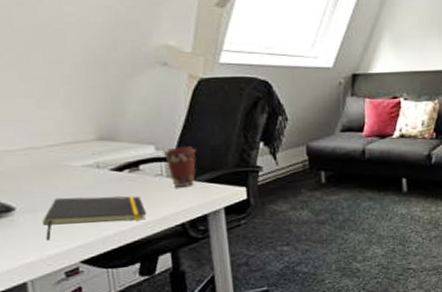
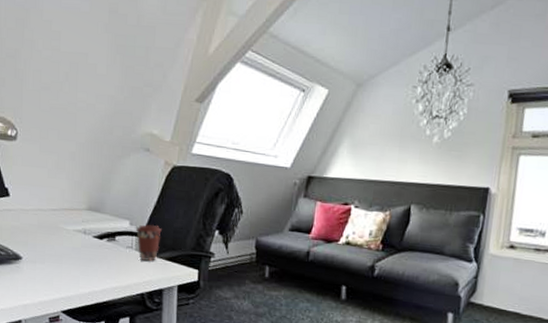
notepad: present [42,196,147,242] -> none [39,254,116,289]

